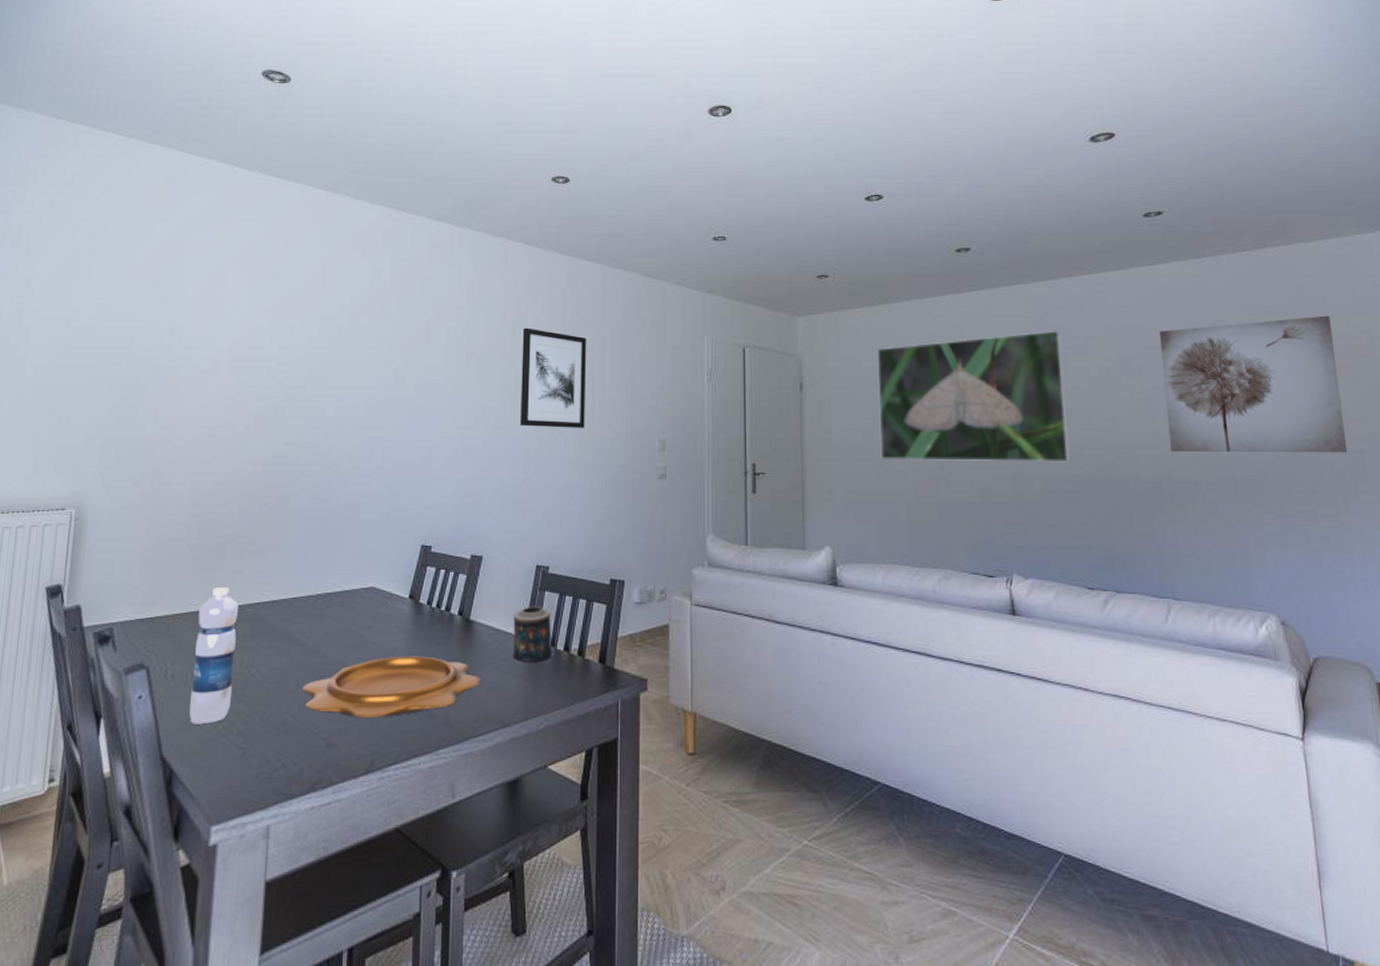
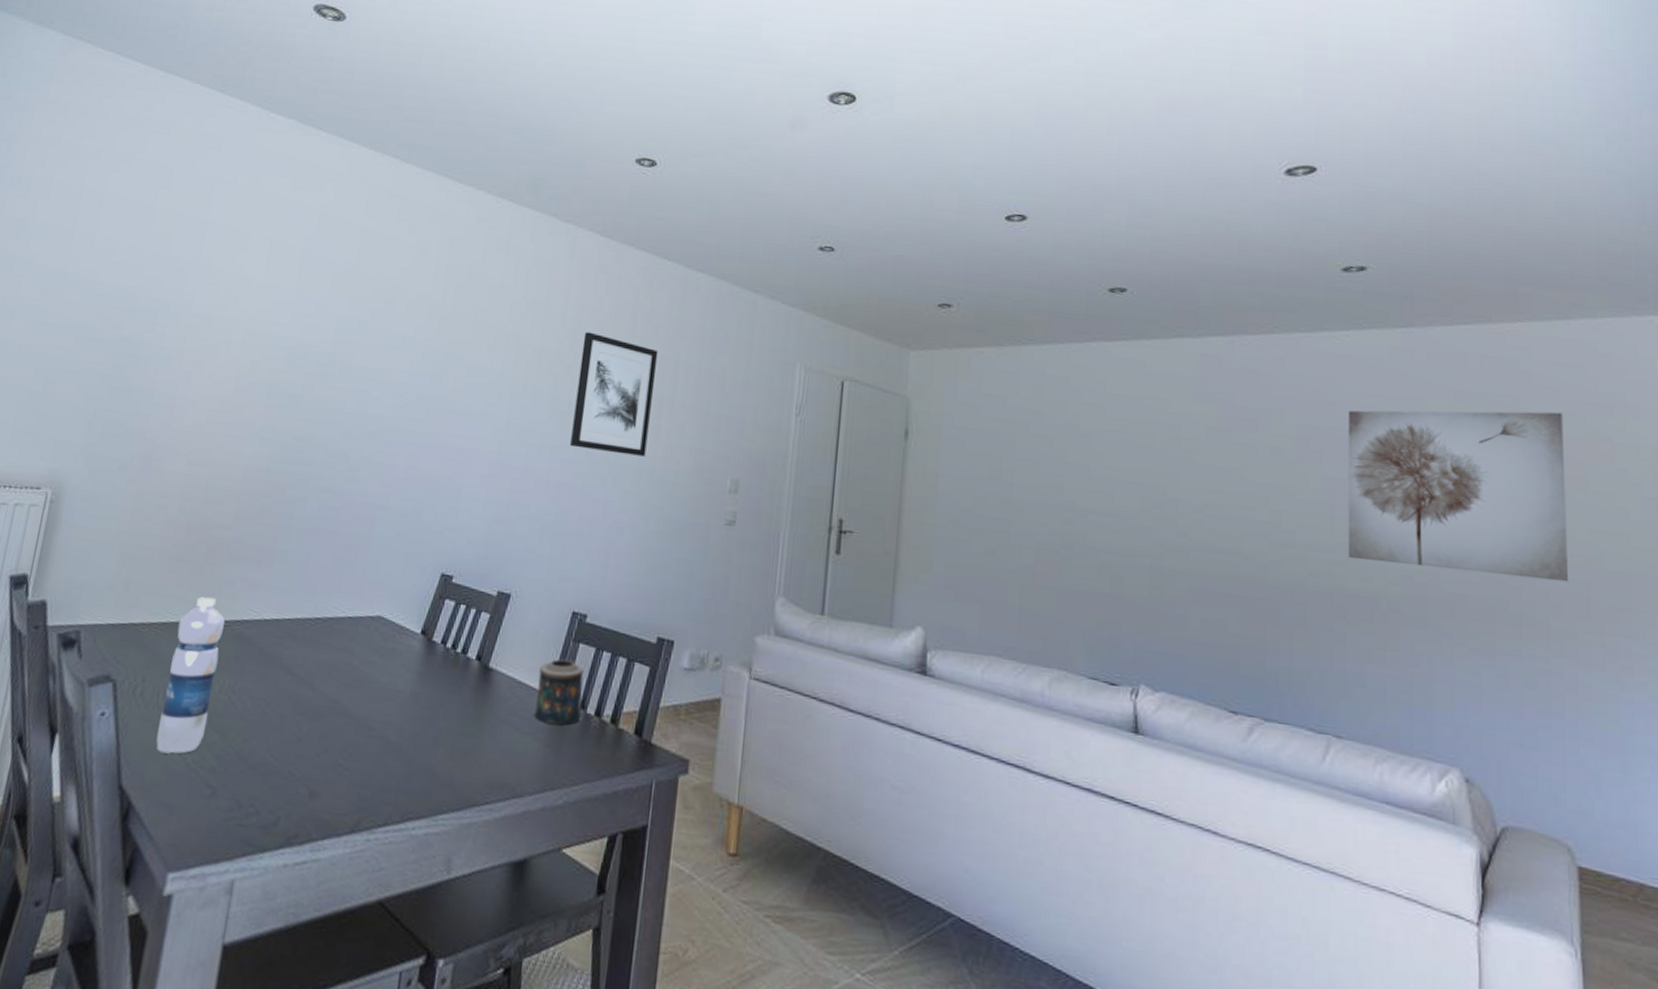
decorative bowl: present [302,656,482,719] -> none [287,700,496,770]
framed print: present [877,330,1070,463] -> none [993,396,1226,558]

